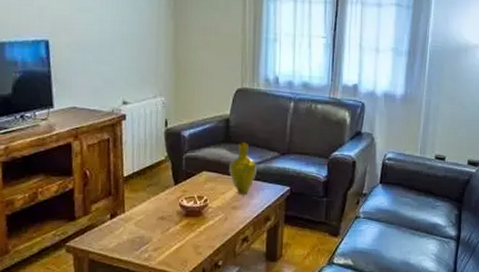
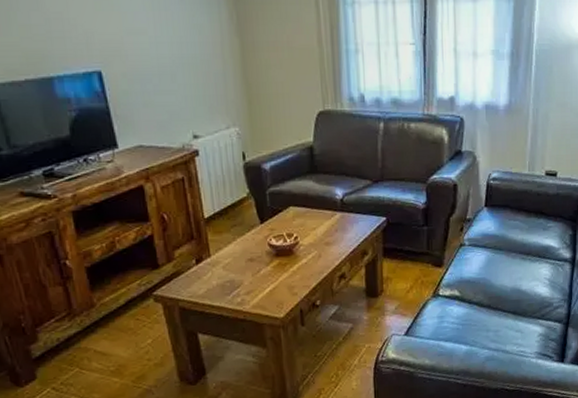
vase: present [229,142,258,194] -> none [318,171,349,229]

